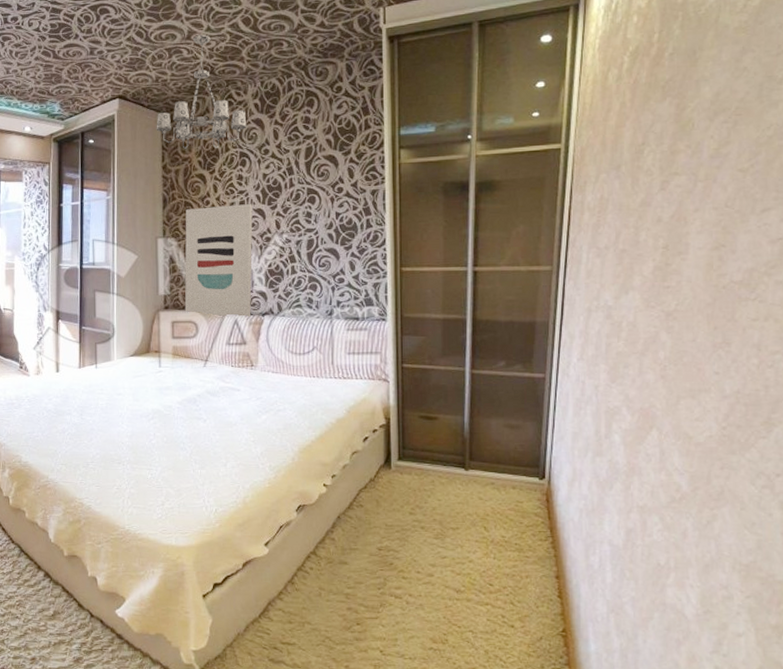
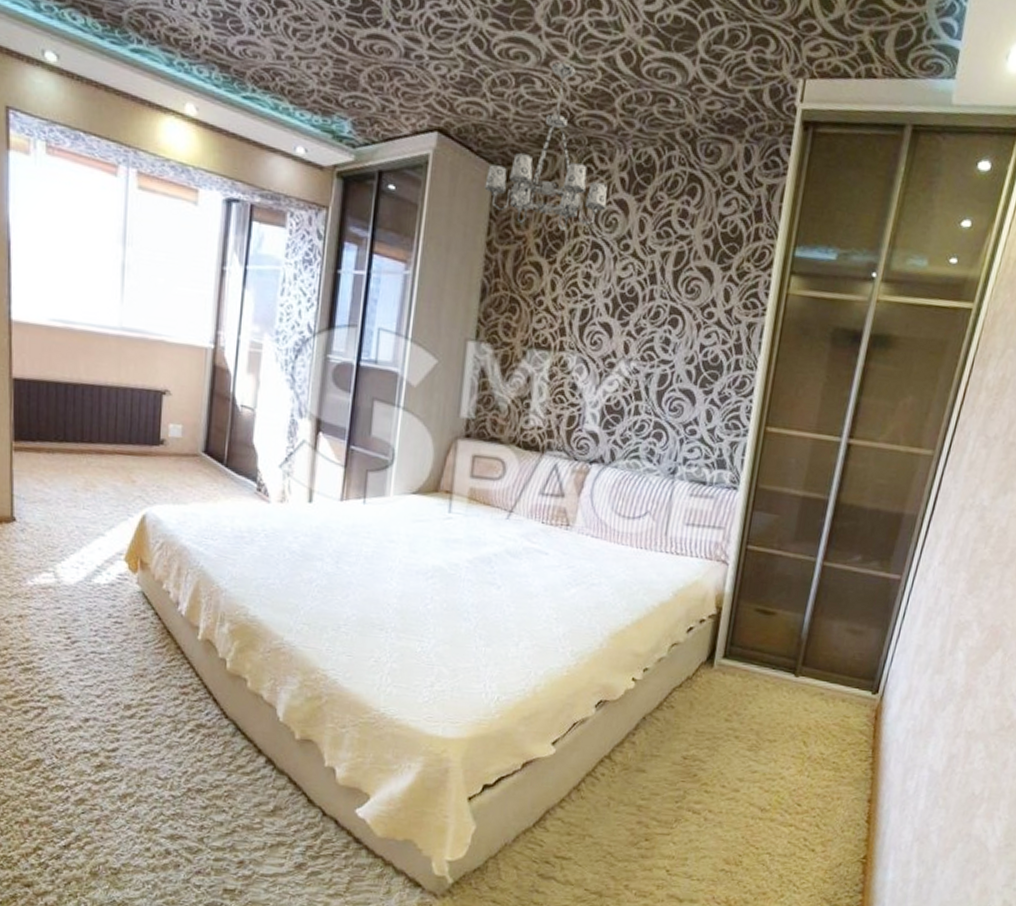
wall art: present [184,204,253,318] -> none [491,307,598,462]

